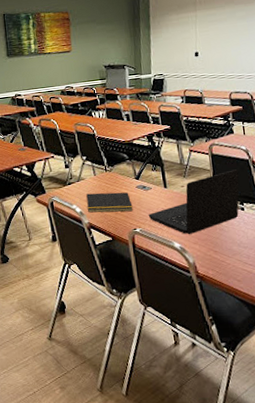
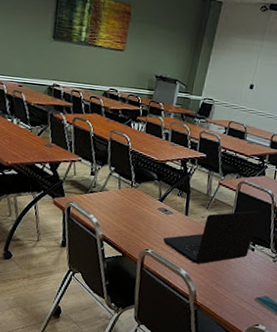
notepad: present [85,192,133,213] -> none [104,206,150,232]

